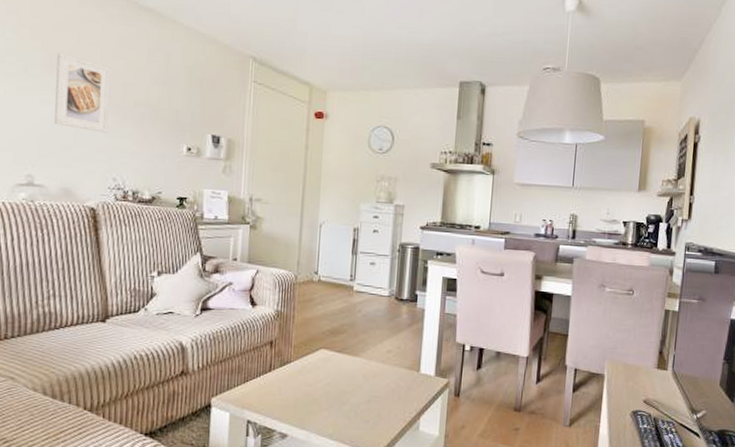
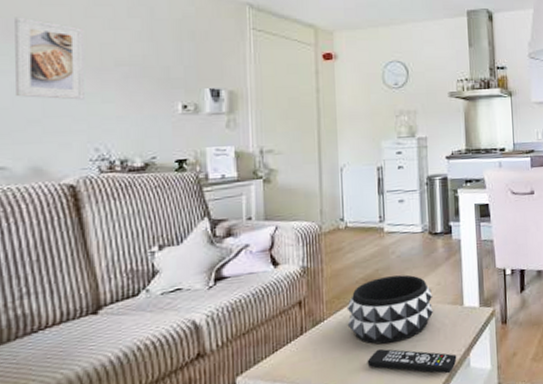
decorative bowl: none [311,332,392,395] -> present [346,274,433,345]
remote control: none [324,397,408,432] -> present [367,348,457,374]

